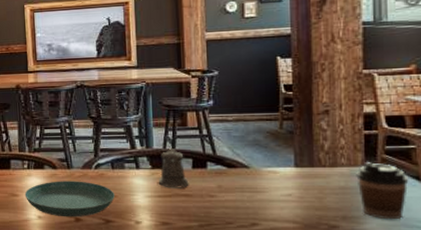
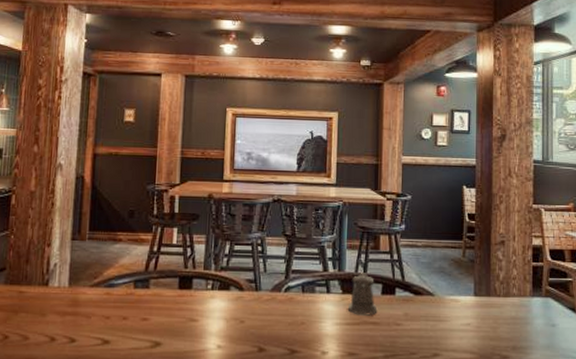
saucer: present [24,181,115,217] -> none [205,304,303,347]
coffee cup: present [356,162,409,220] -> none [525,293,567,350]

